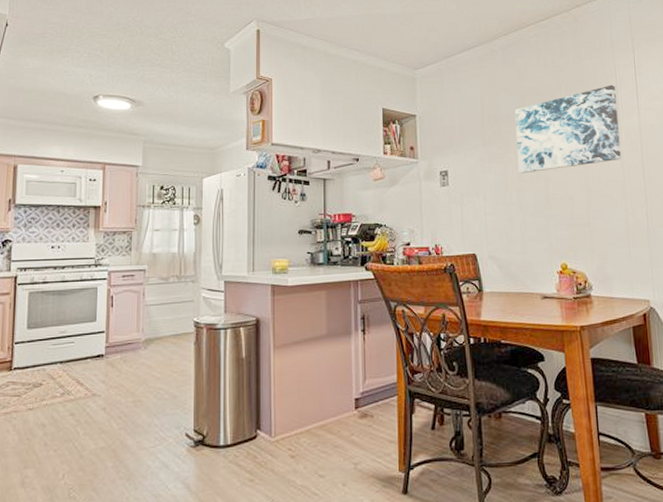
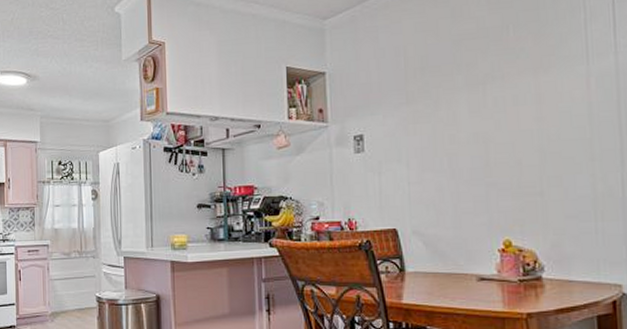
wall art: present [515,85,621,174] -> none [447,18,589,135]

